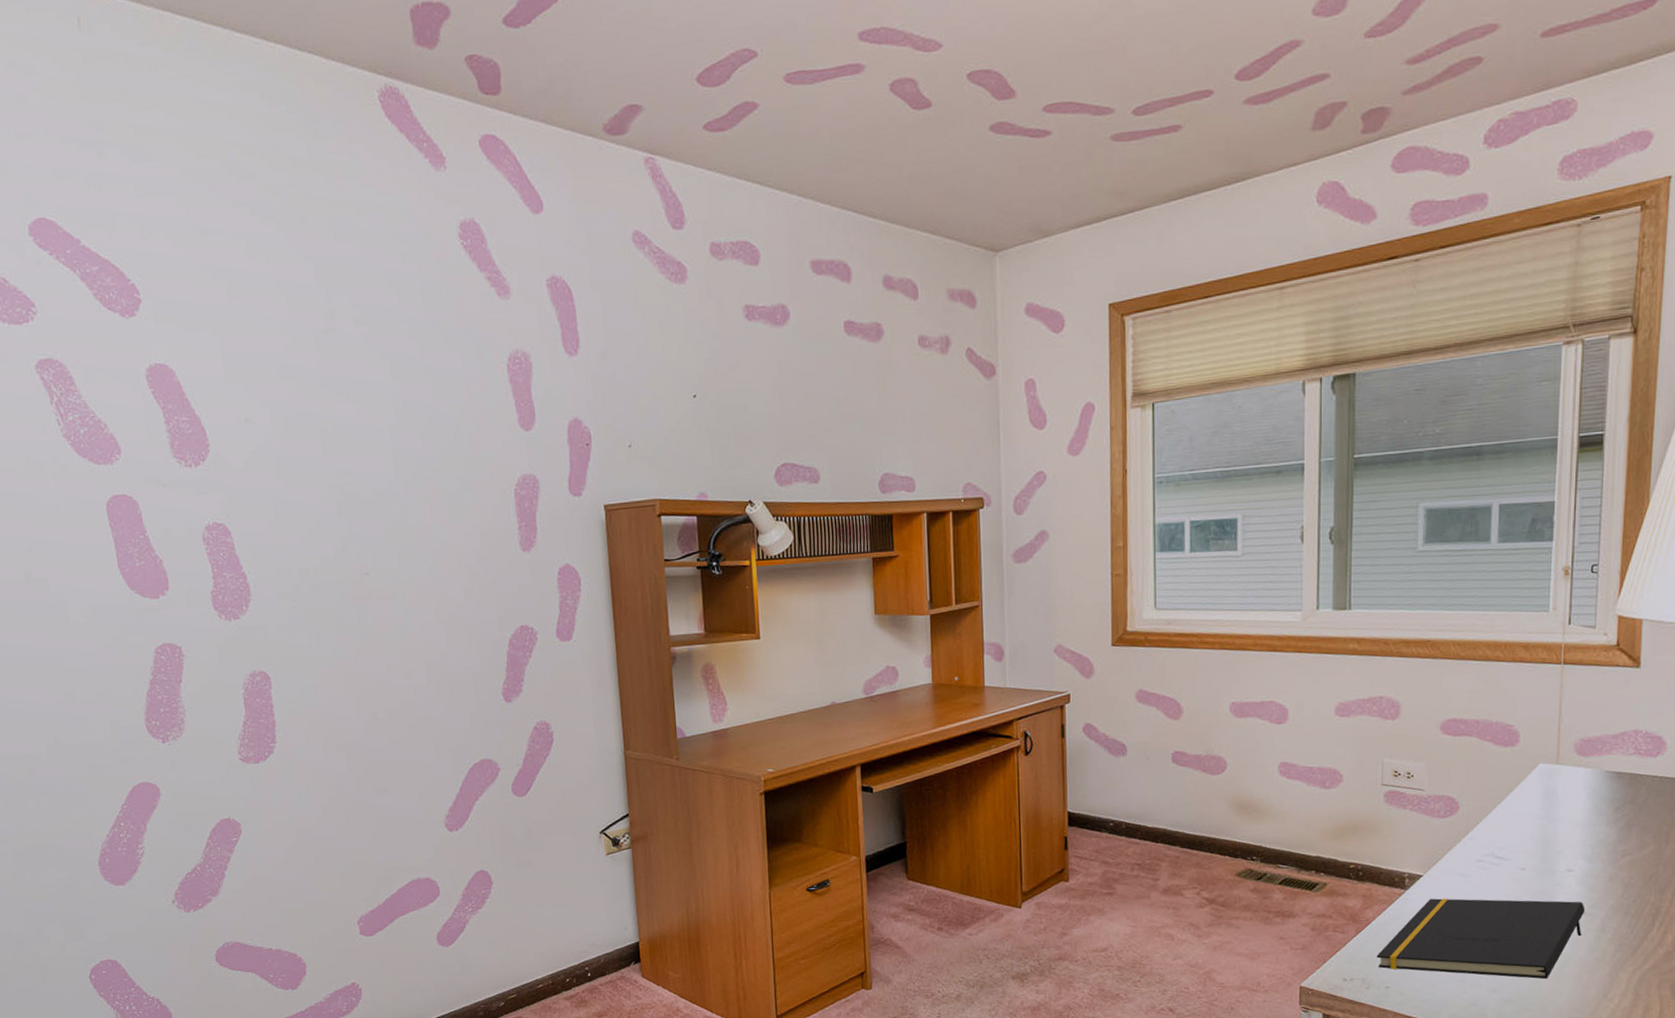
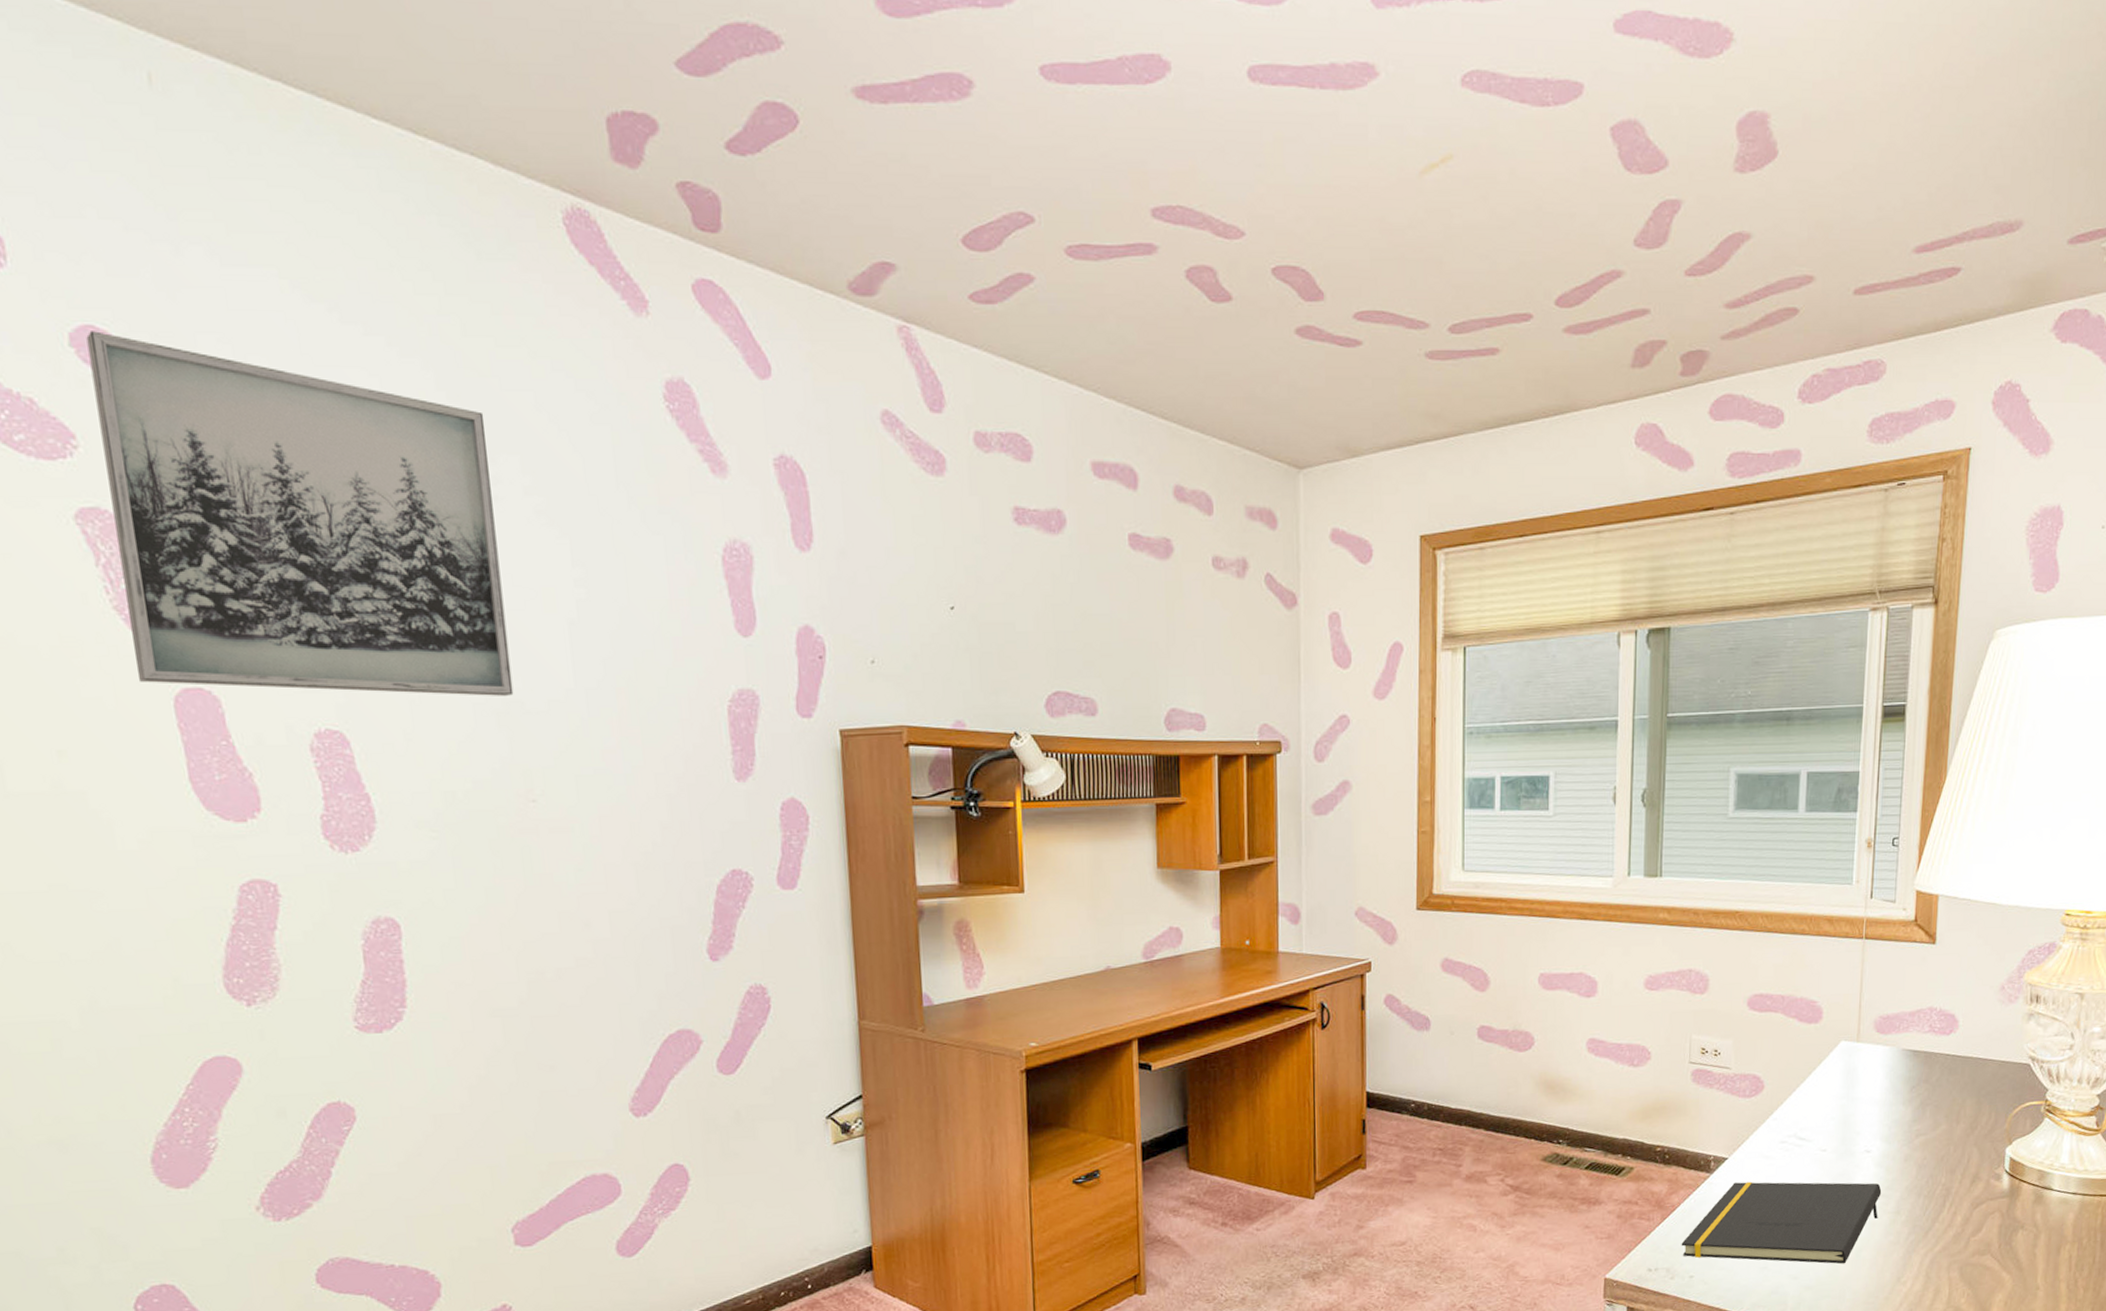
wall art: none [40,222,350,493] -> present [86,331,514,696]

